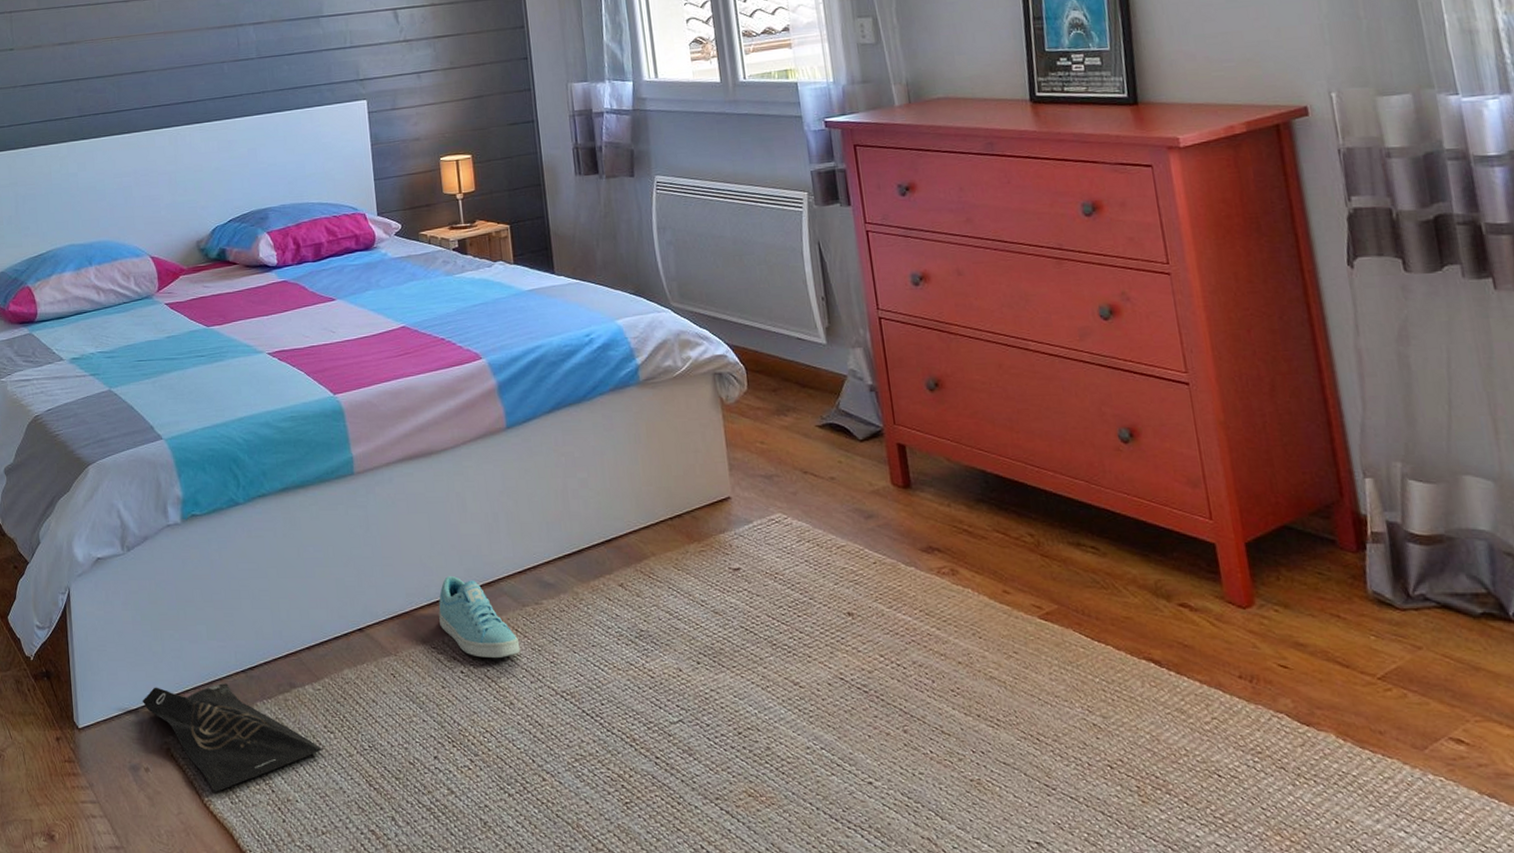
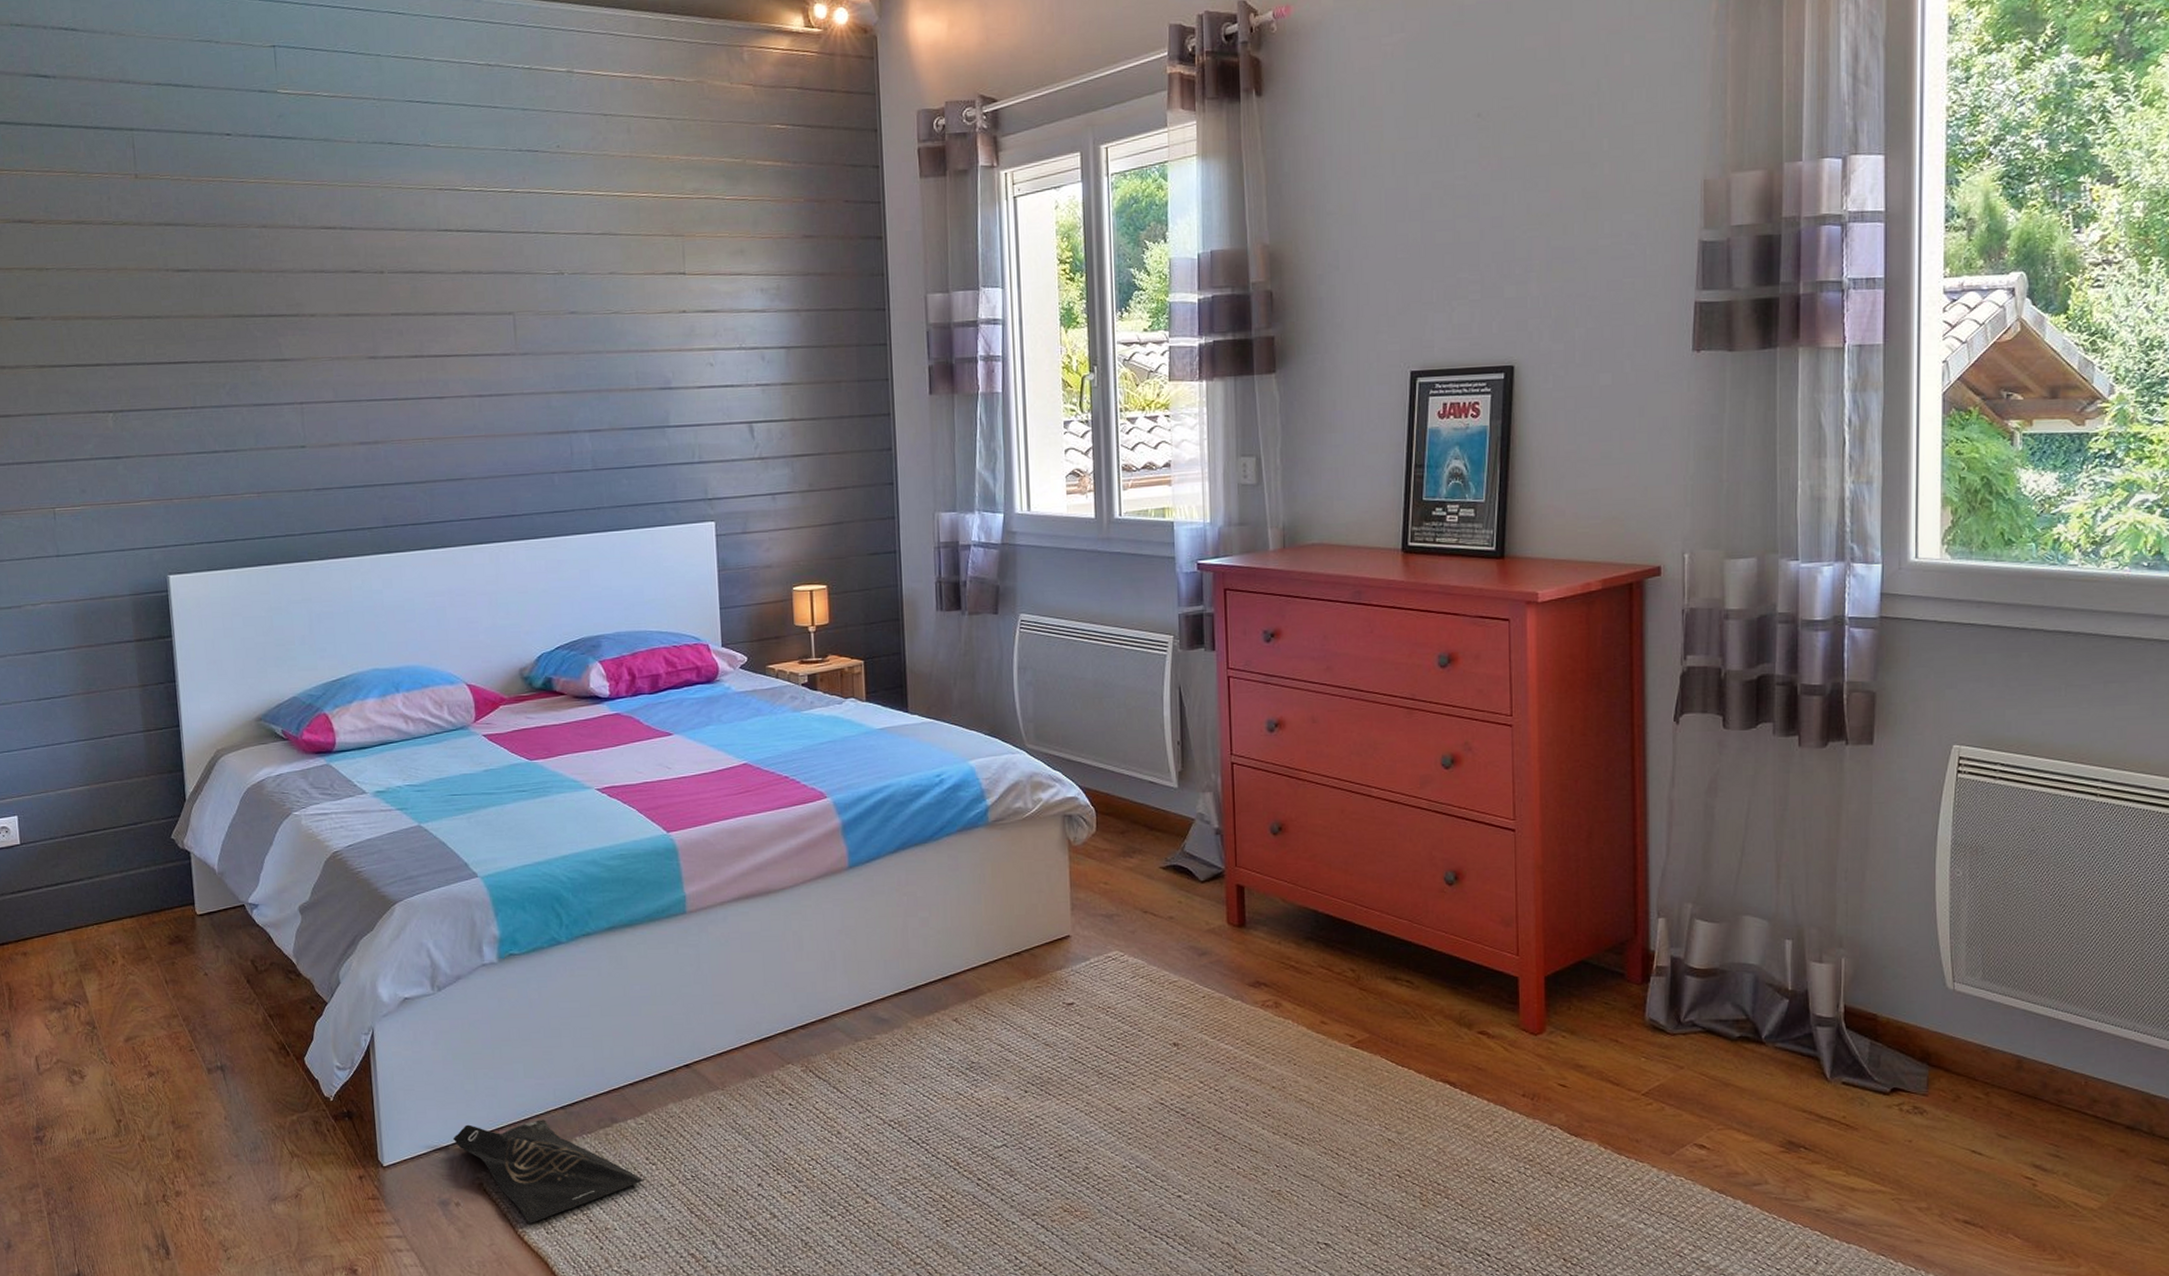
sneaker: present [439,576,521,659] -> none [769,1013,851,1091]

